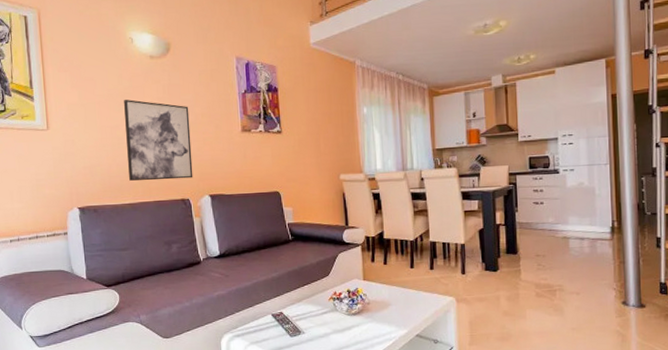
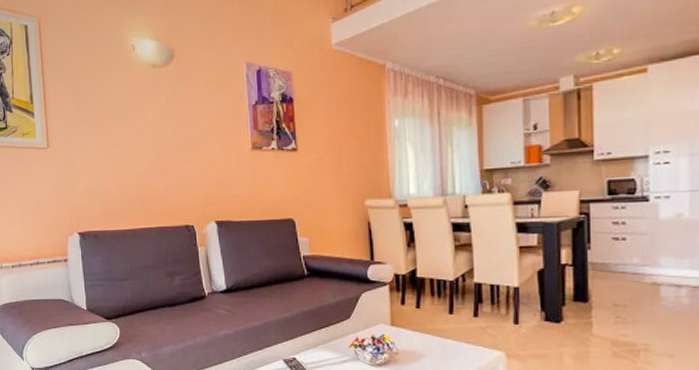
wall art: present [124,99,193,181] -> none [125,114,198,205]

